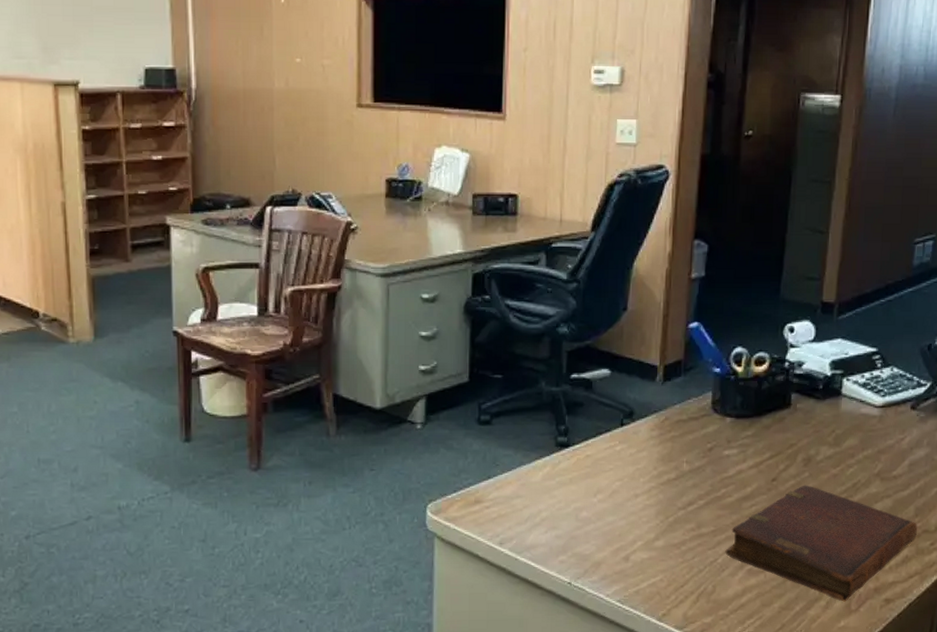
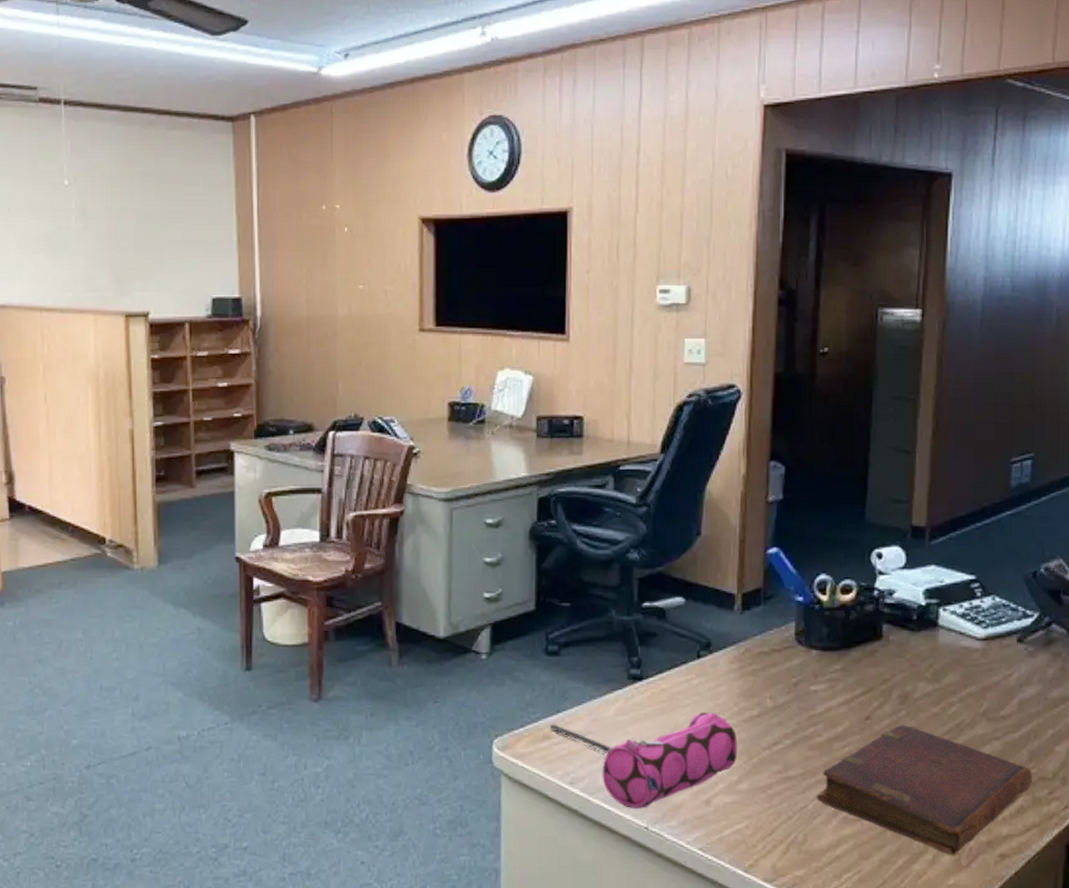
pen: none [480,489,540,516] -> present [549,724,613,754]
pencil case: none [529,476,656,566] -> present [602,712,738,808]

